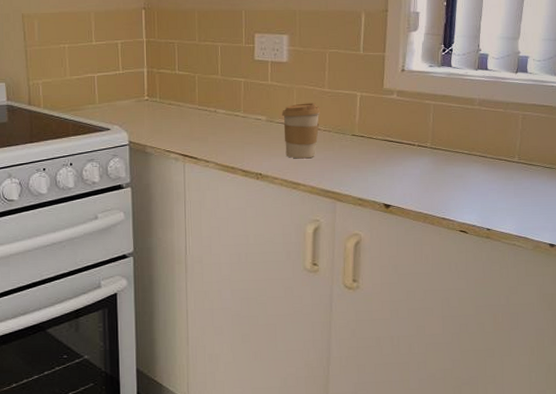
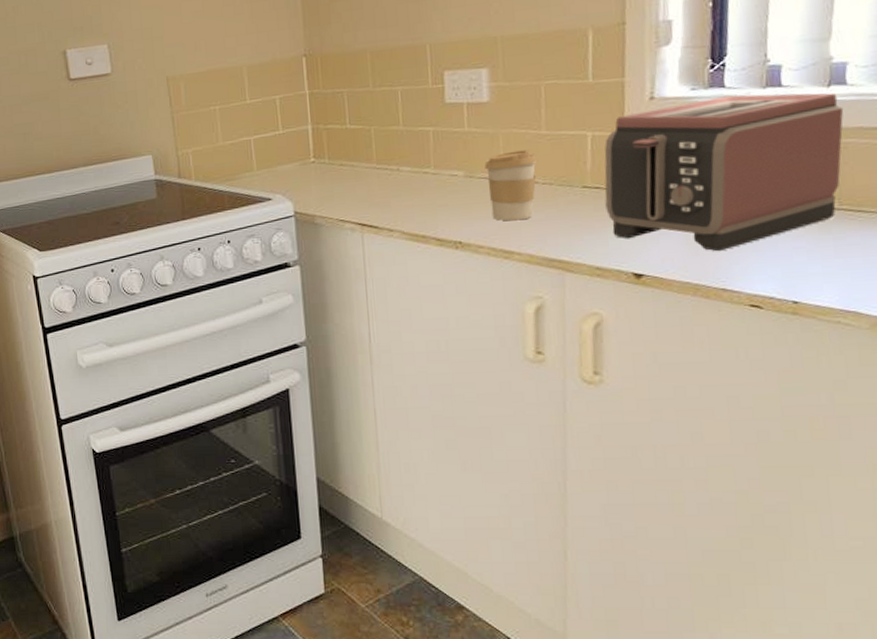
toaster: none [367,73,525,190] -> present [604,92,844,252]

